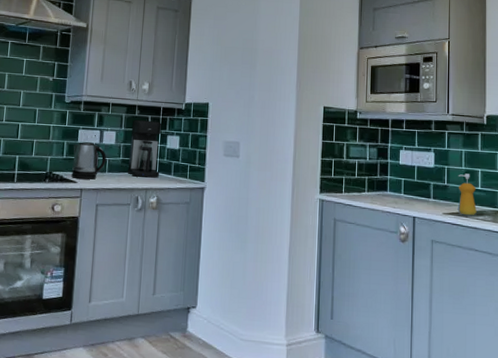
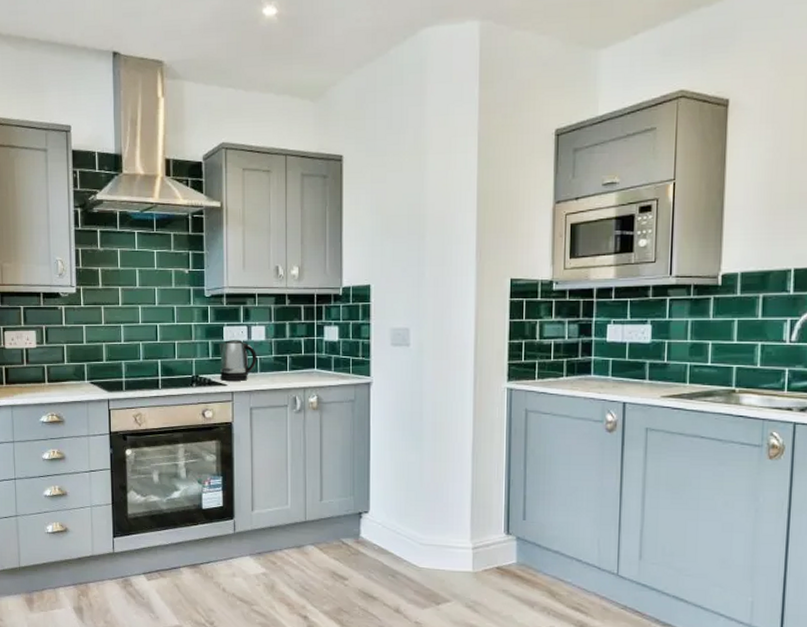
coffee maker: present [127,120,162,178] -> none [281,311,317,375]
soap dispenser: present [457,173,477,215] -> none [680,347,705,396]

